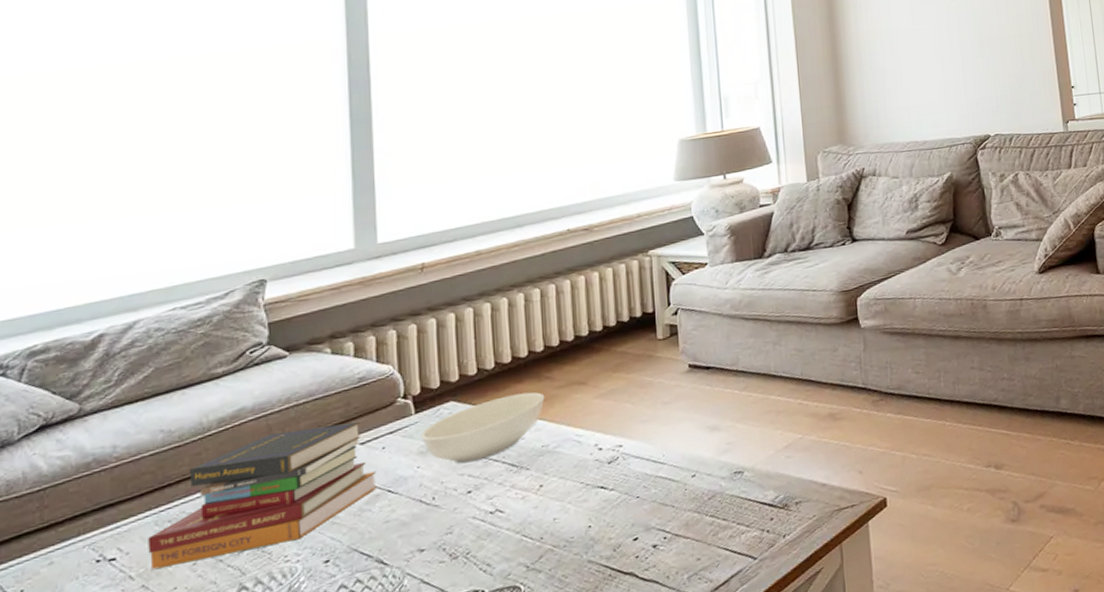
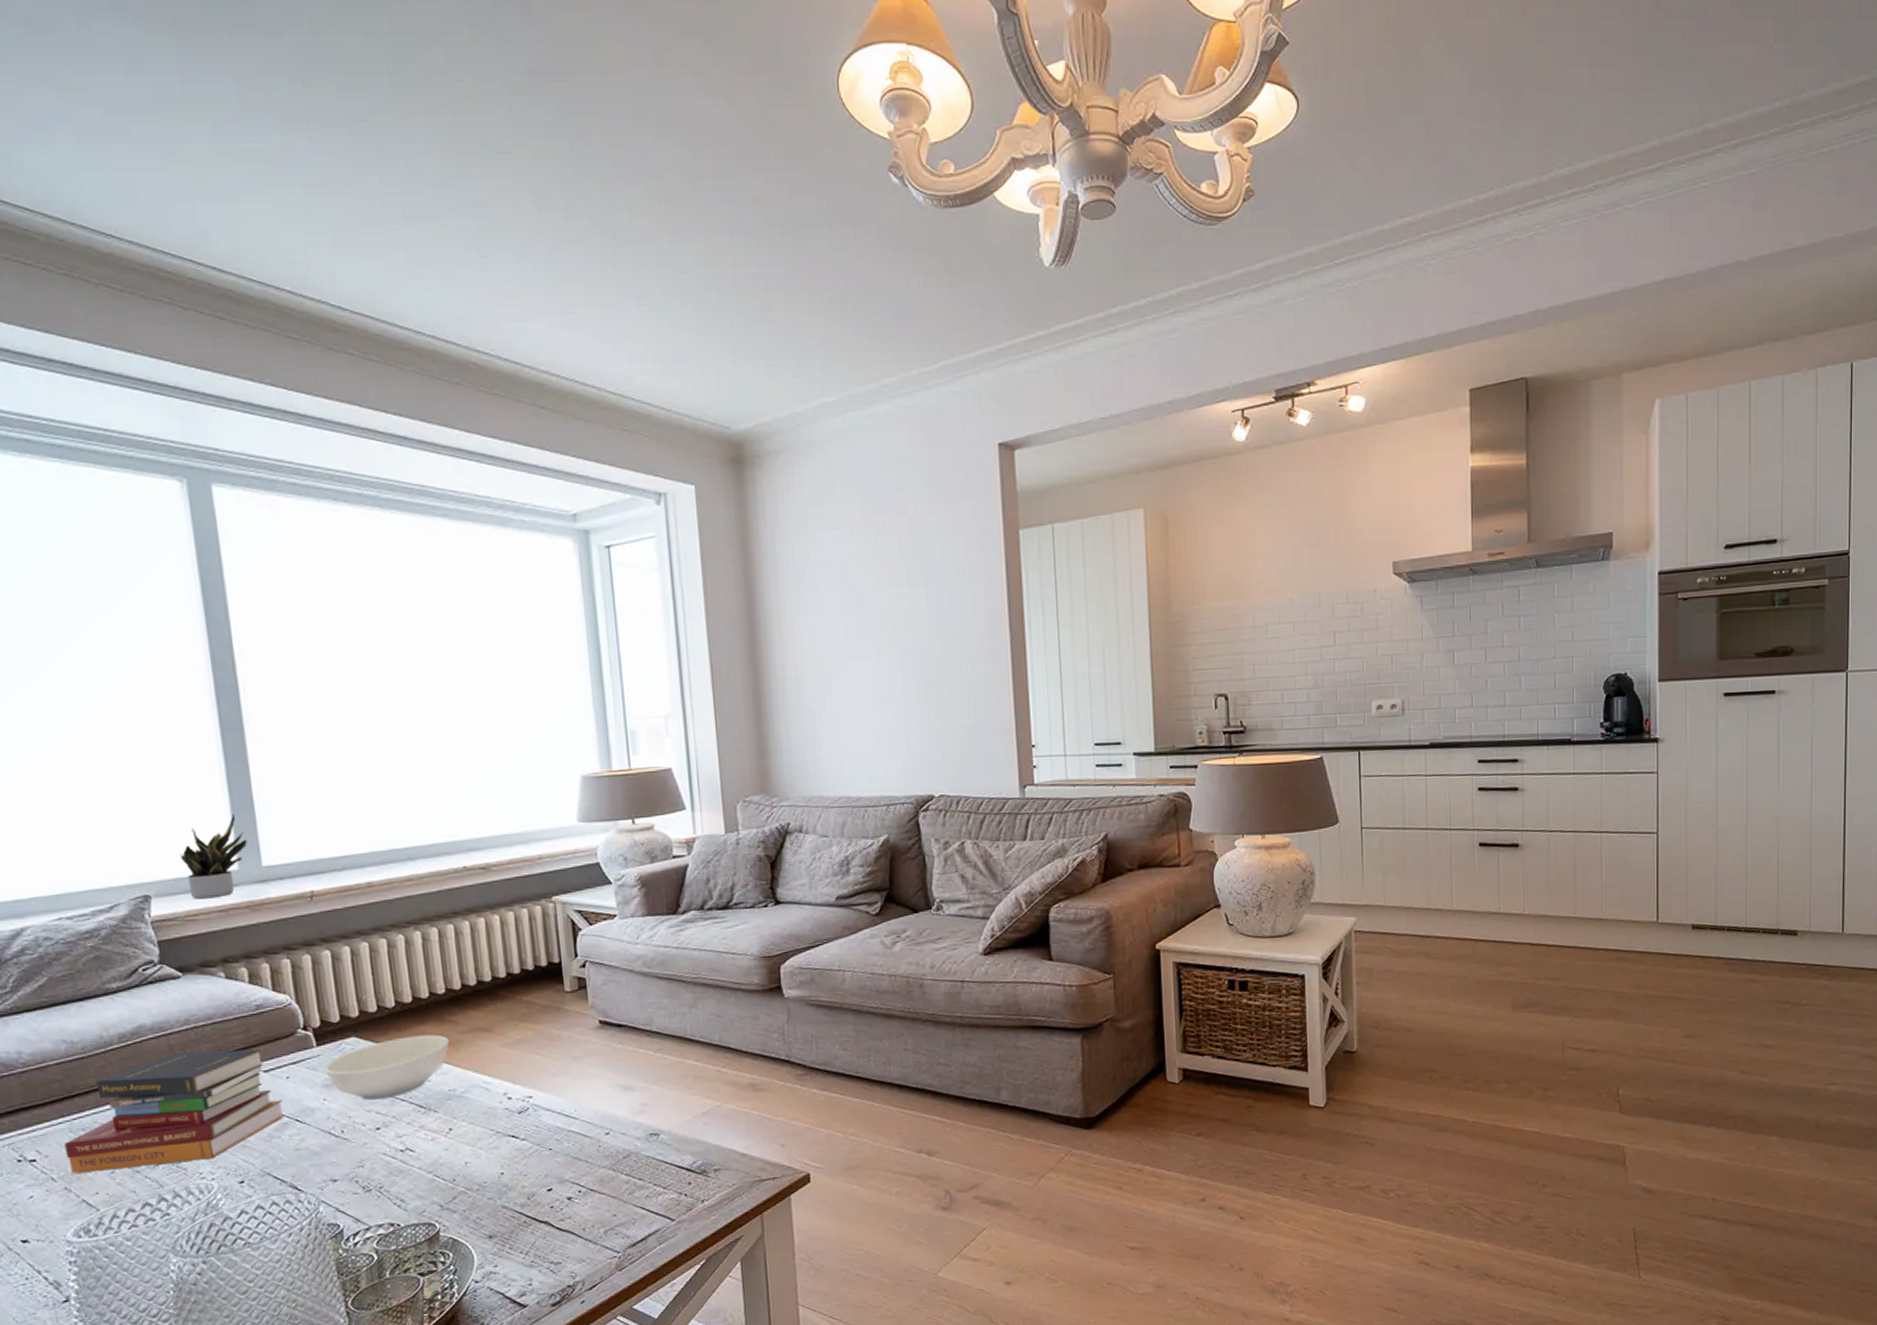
potted plant: none [300,197,365,279] -> present [180,814,247,899]

